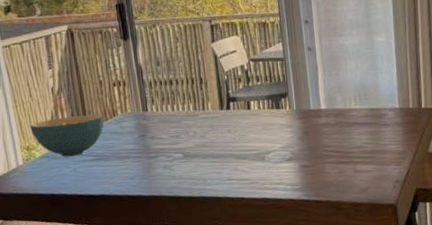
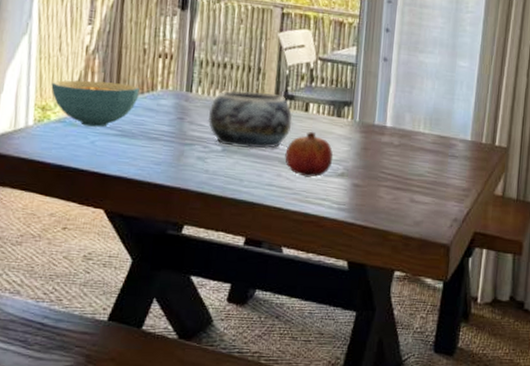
decorative bowl: none [165,98,239,152] -> present [207,90,293,149]
fruit: none [237,125,280,167] -> present [285,131,334,177]

